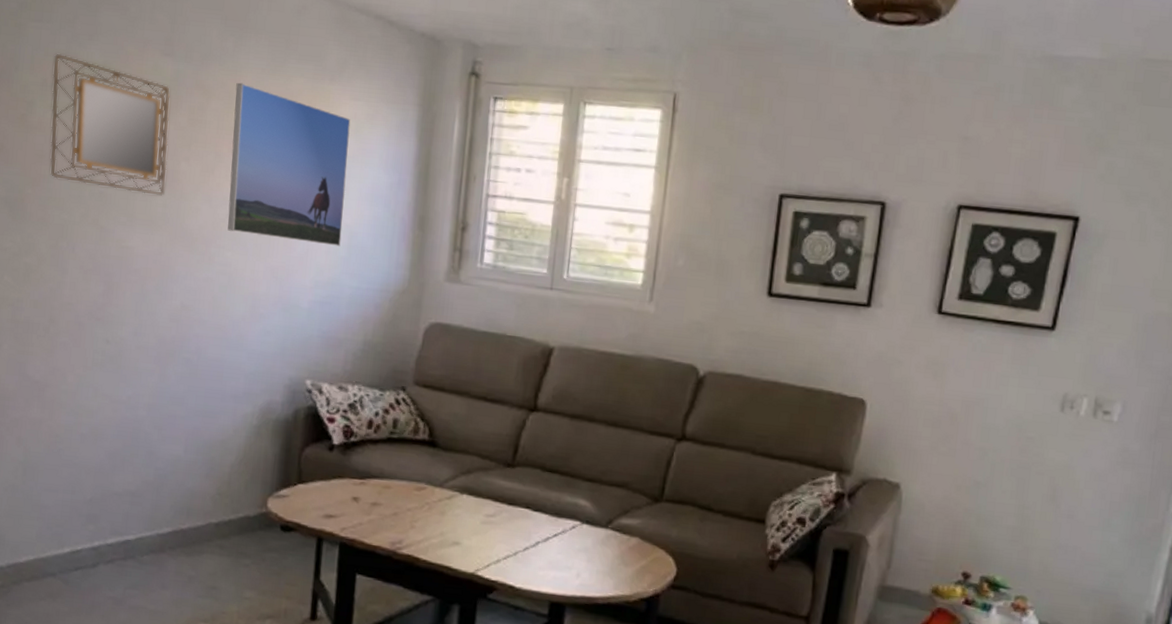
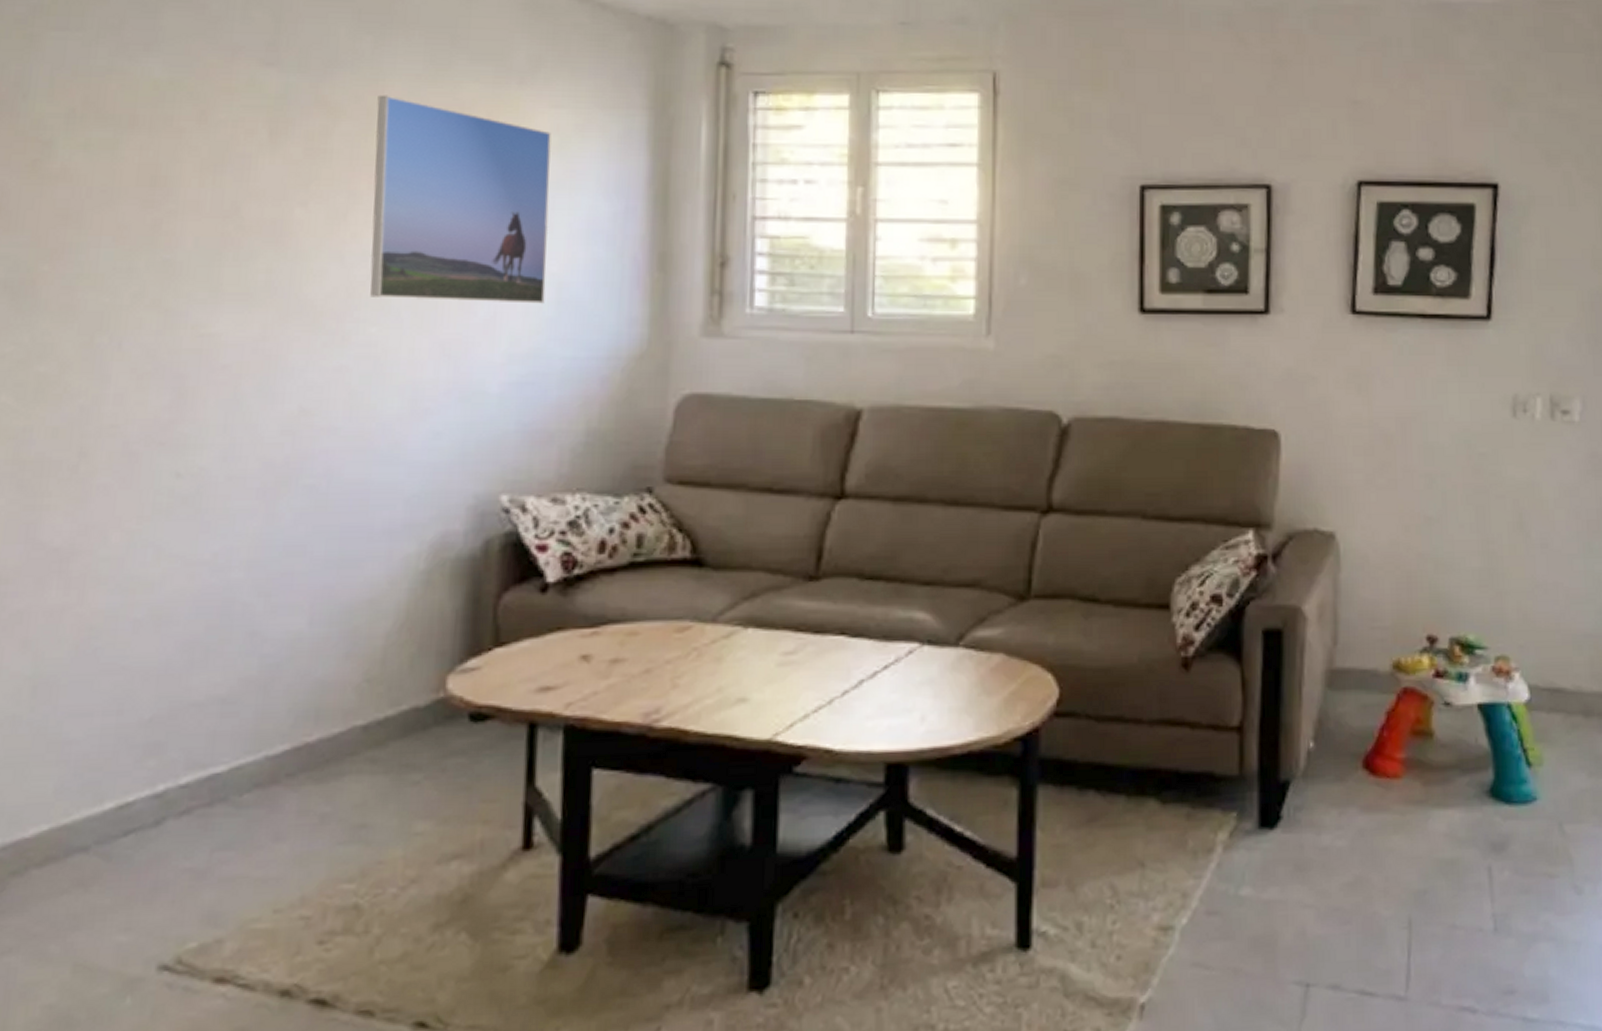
home mirror: present [49,53,171,197] -> none [79,71,276,259]

